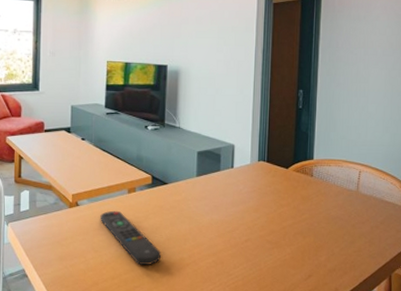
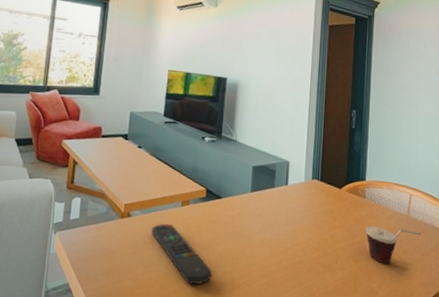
cup: none [314,203,370,239] -> present [366,226,421,265]

